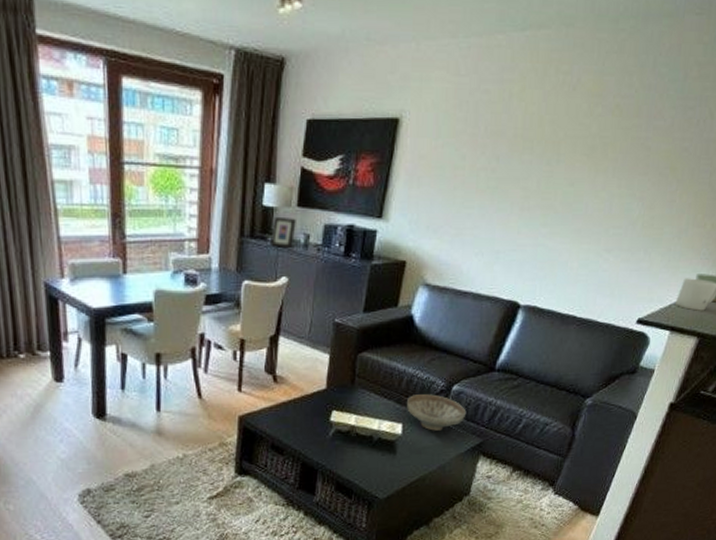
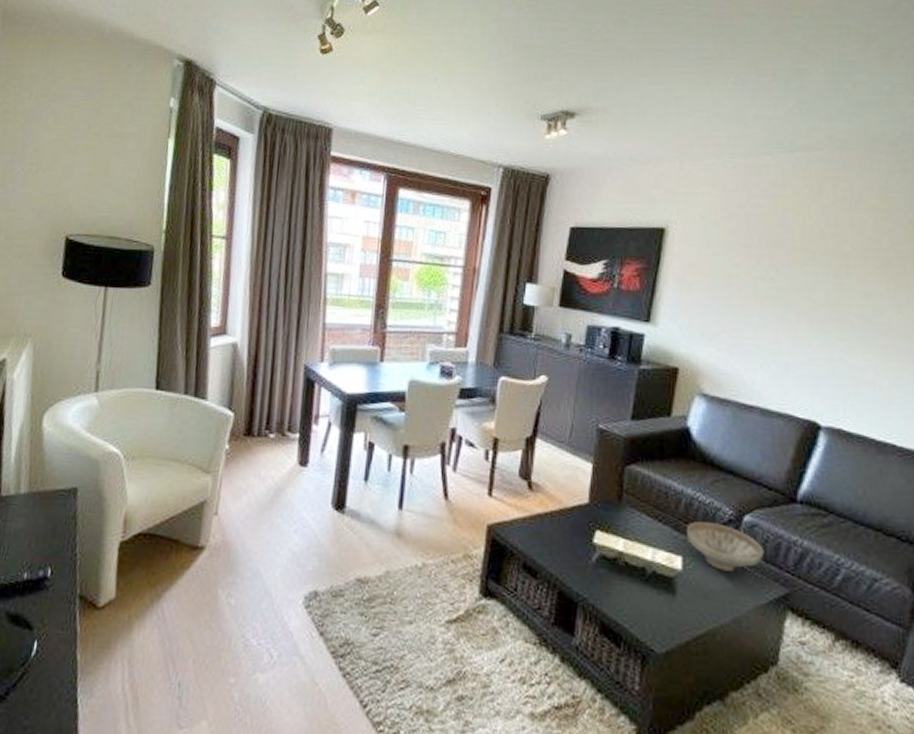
picture frame: present [271,216,296,249] -> none [530,315,558,348]

